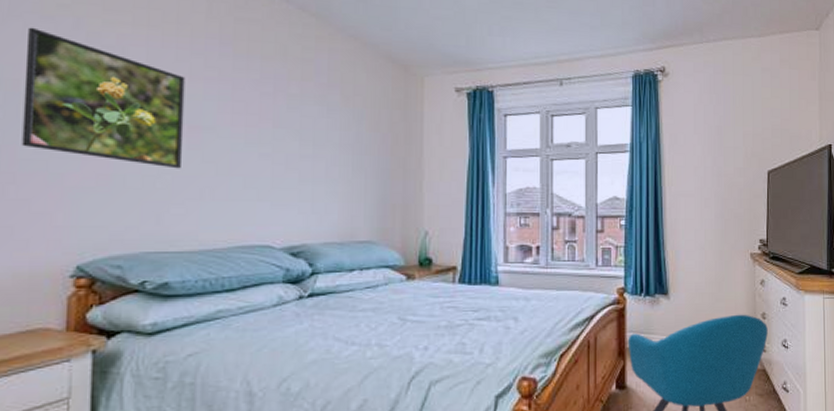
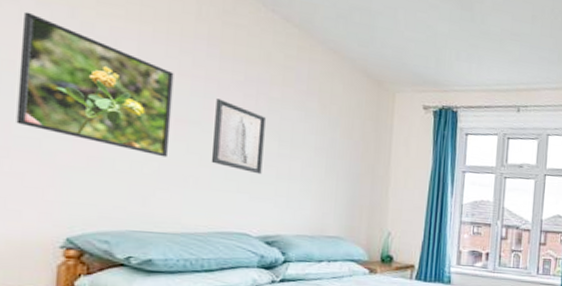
wall art: none [228,101,285,179] -> present [211,99,266,175]

